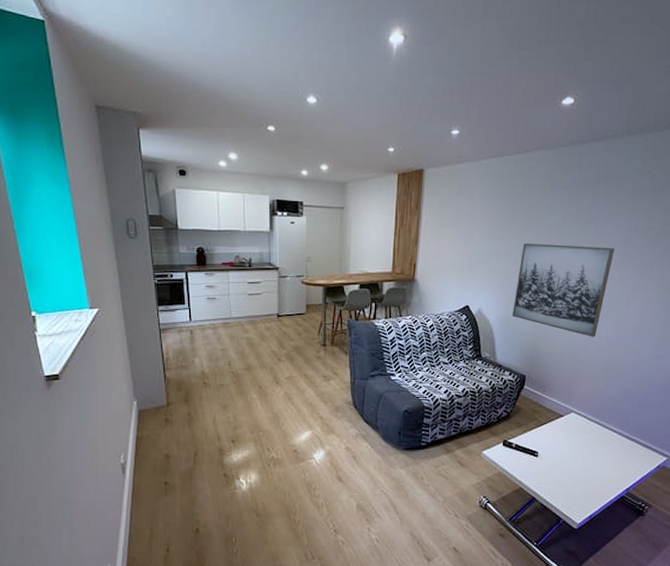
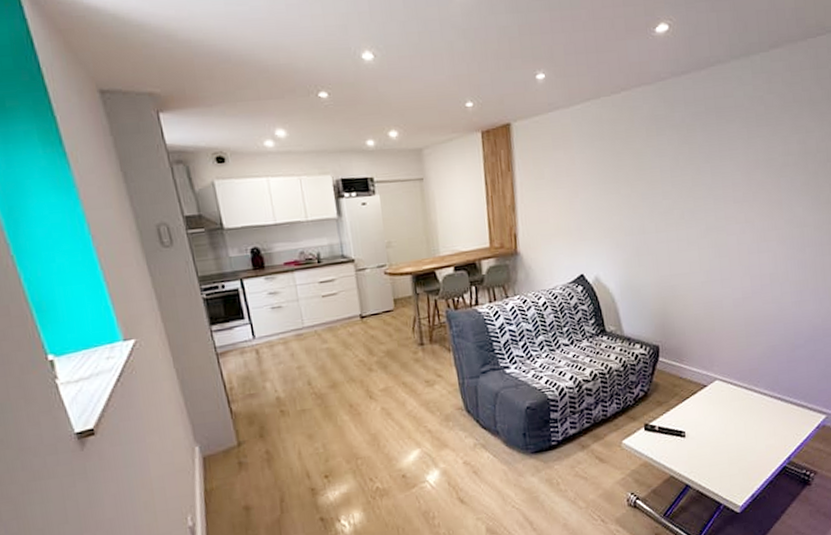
wall art: present [512,243,614,337] -> none [633,187,737,292]

